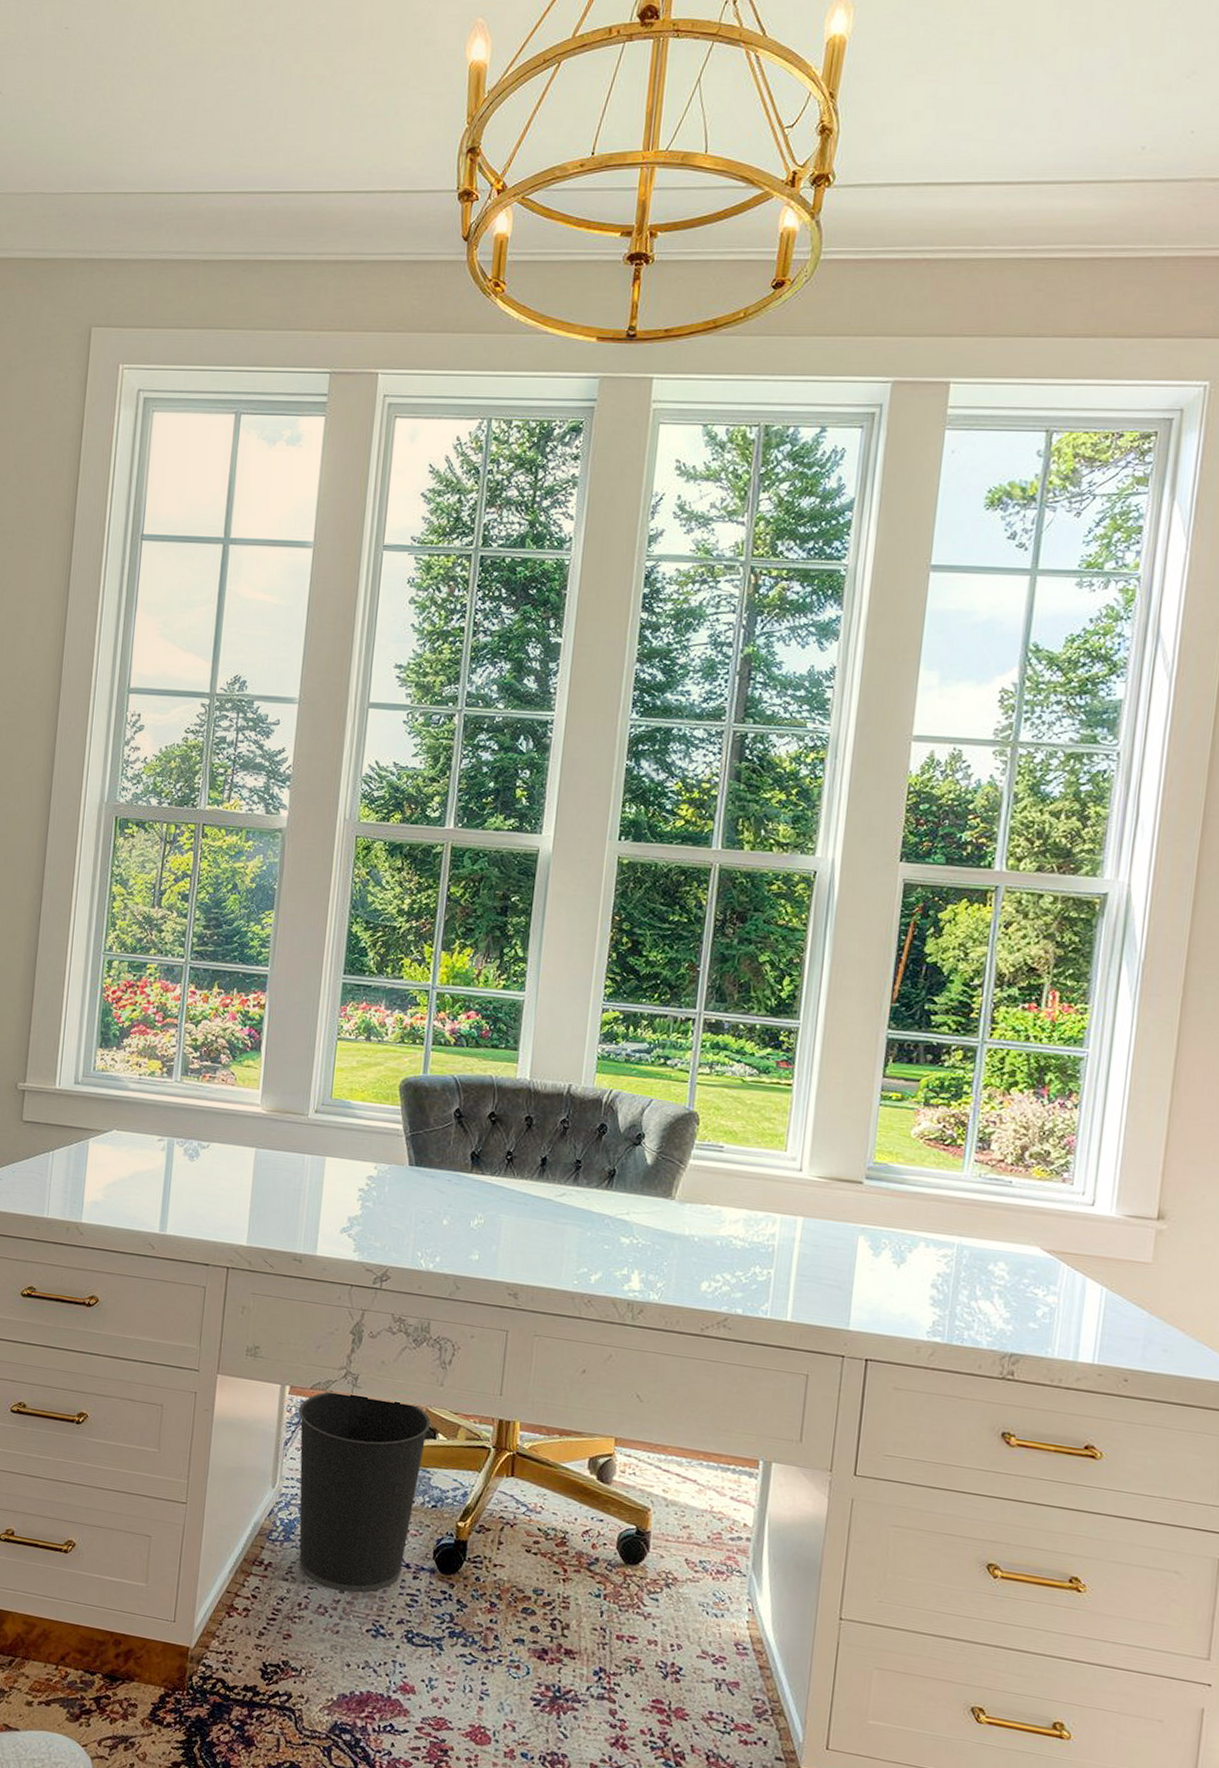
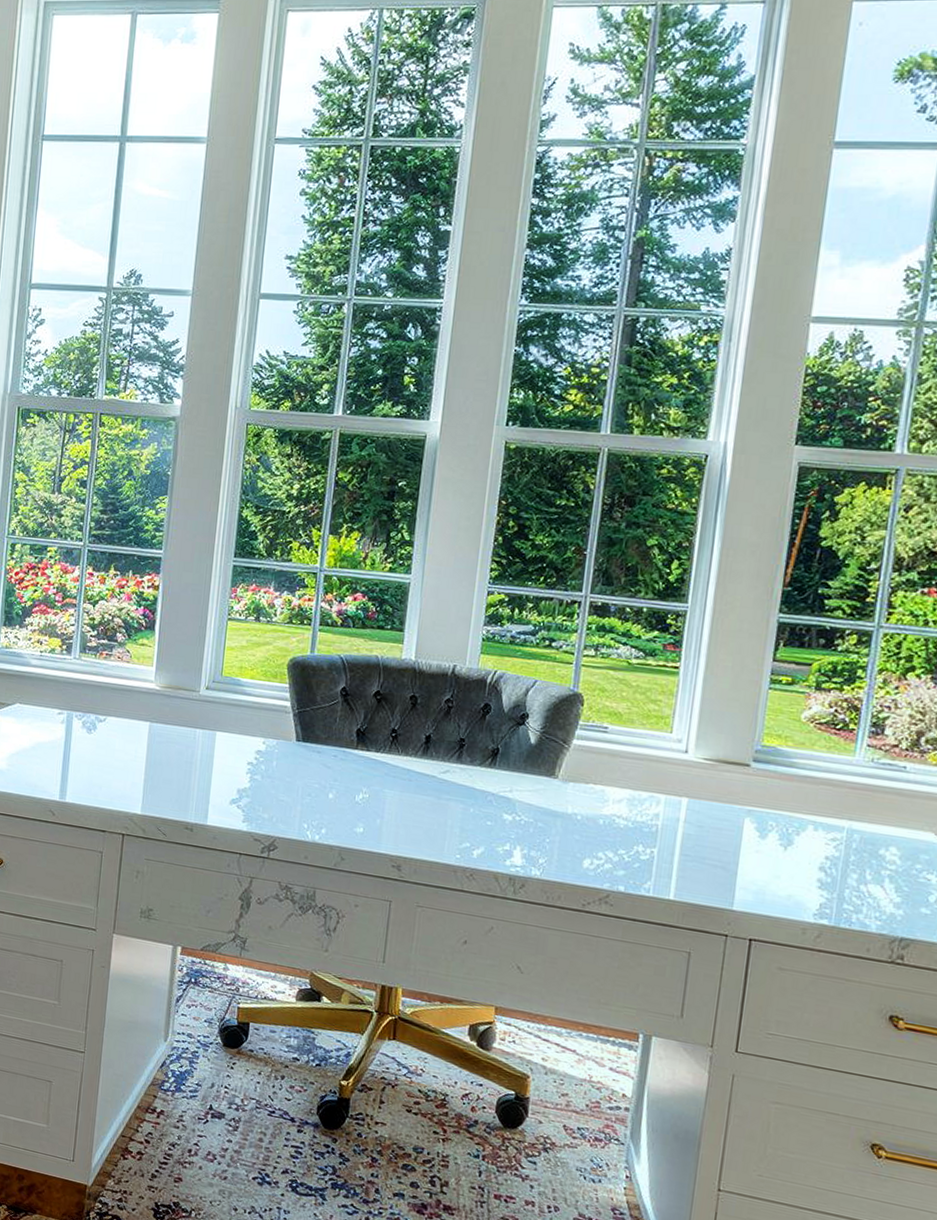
wastebasket: present [298,1390,431,1593] -> none [188,952,316,1143]

